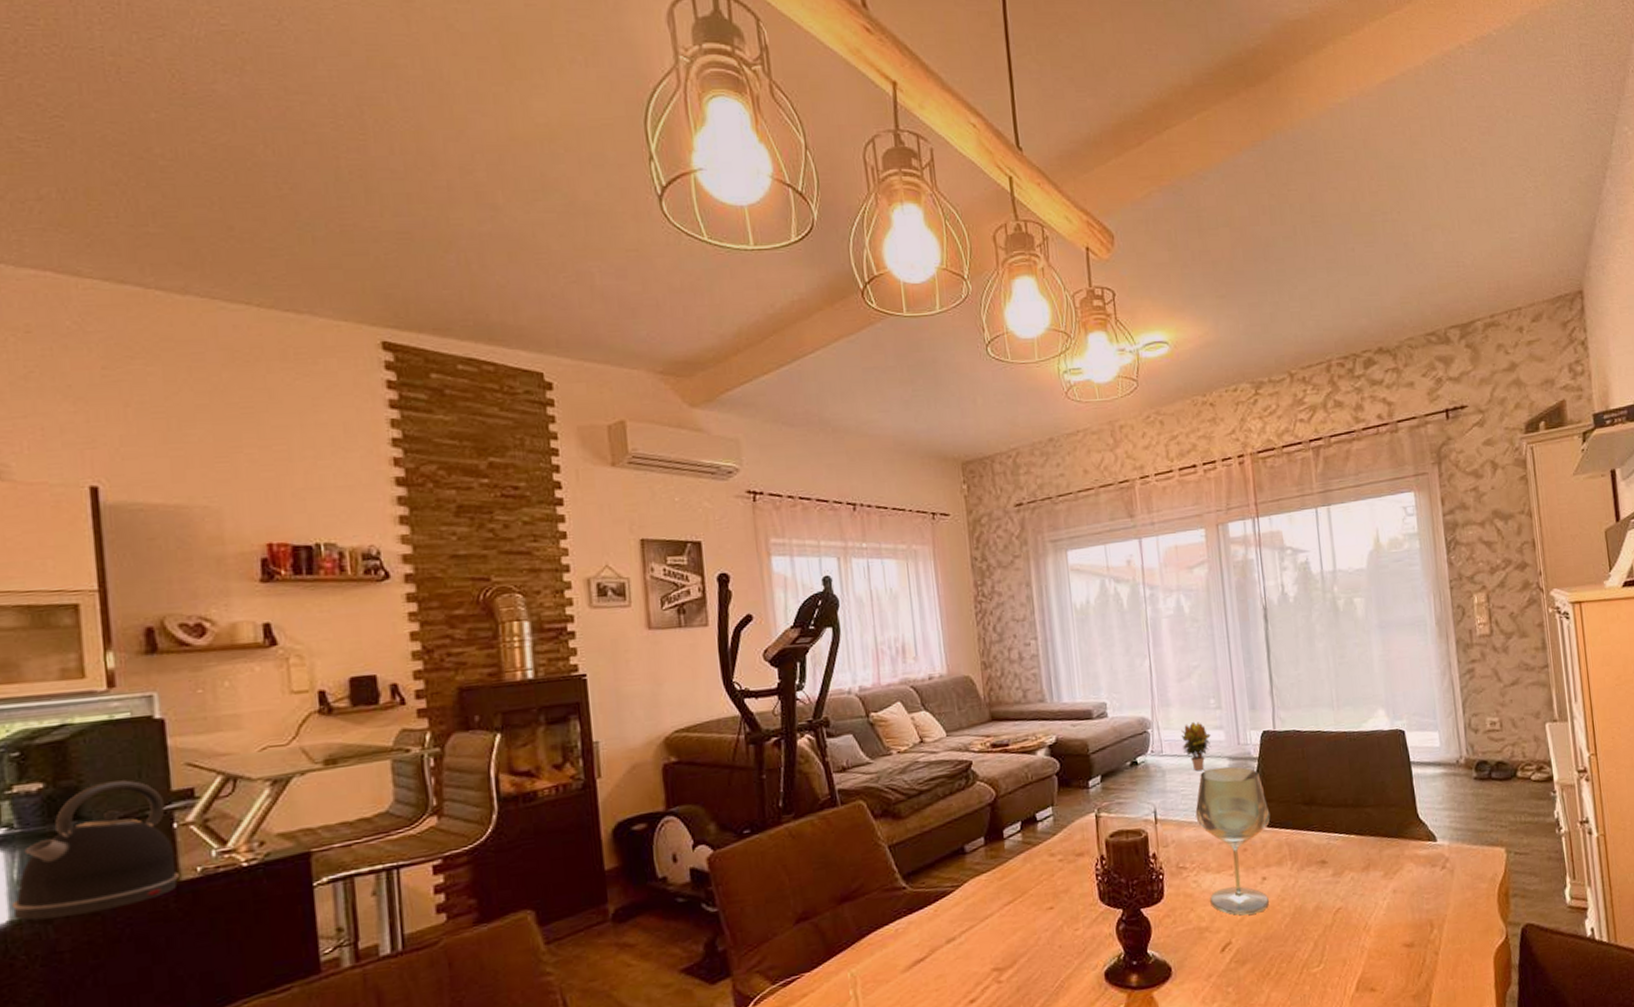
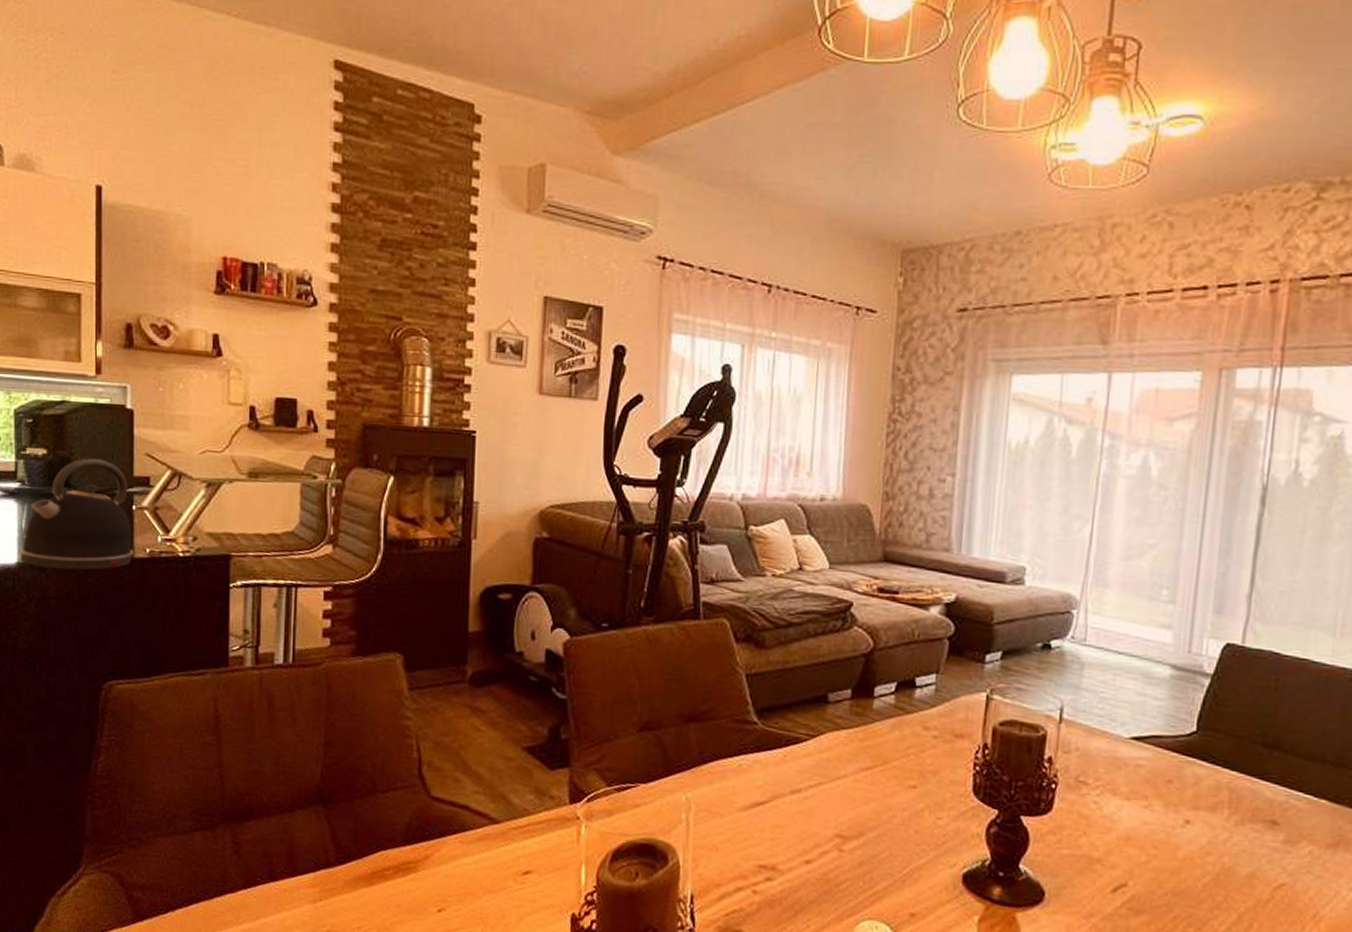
potted plant: present [1181,721,1212,772] -> none [1112,612,1154,674]
wine glass: present [1195,766,1271,916] -> none [1110,674,1214,861]

